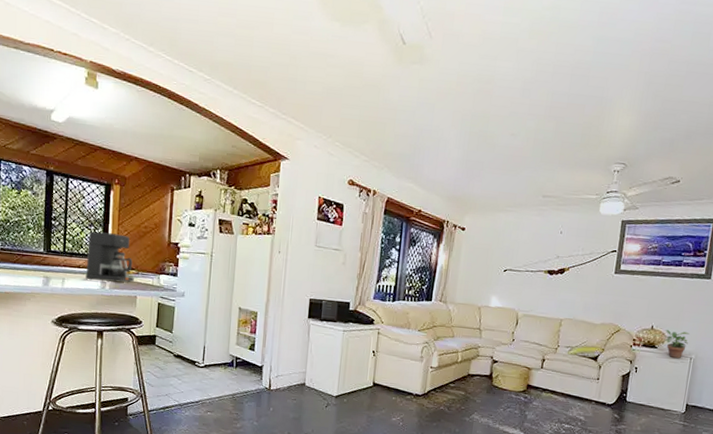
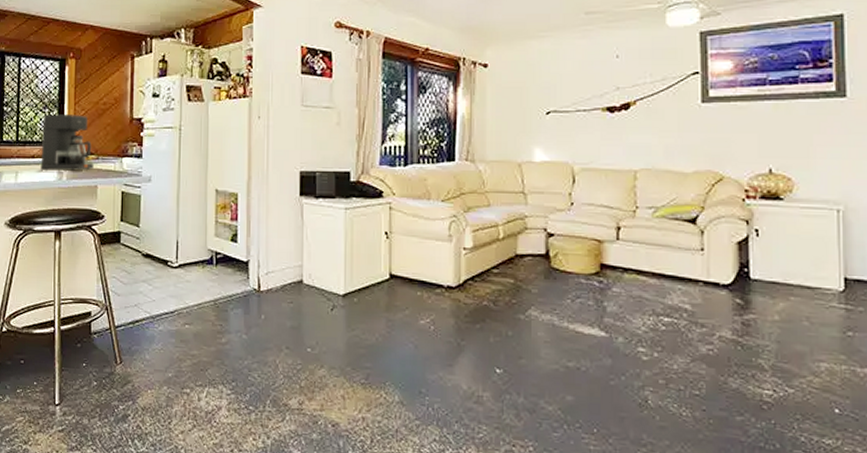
potted plant: present [663,330,690,359] -> none [789,173,829,213]

